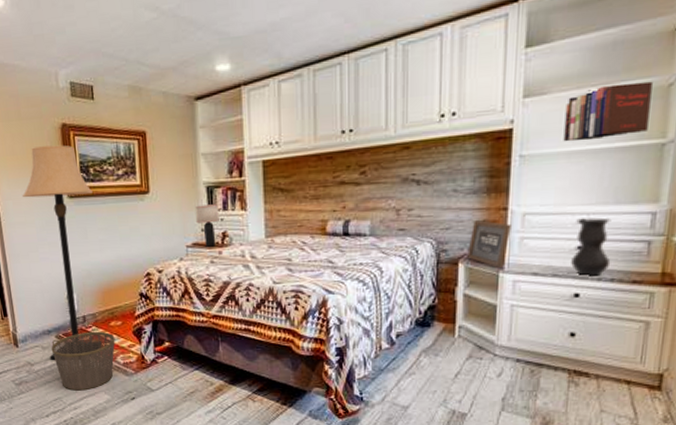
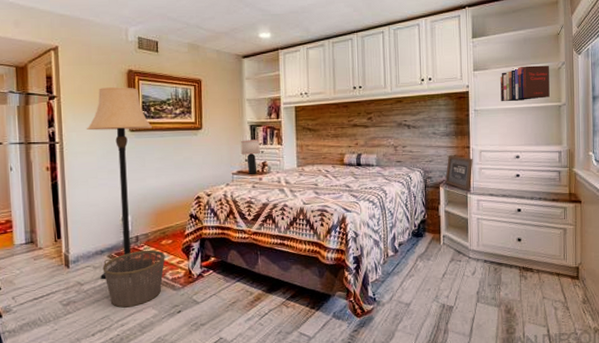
vase: present [571,217,611,278] -> none [513,154,538,197]

